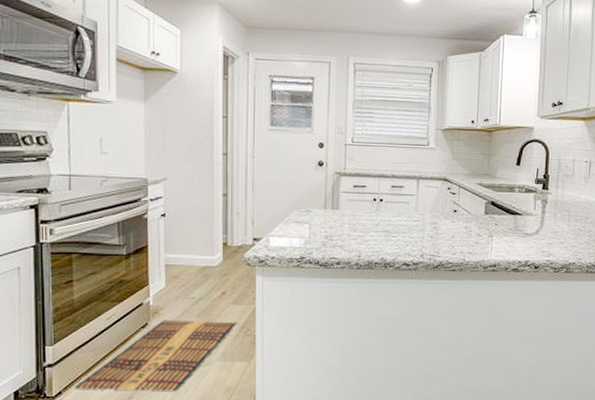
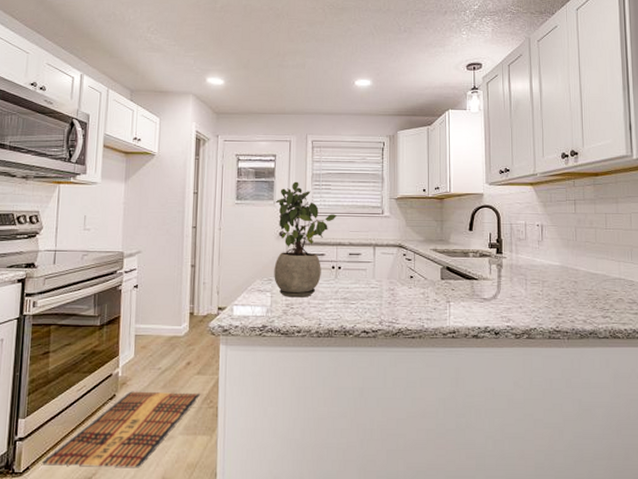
potted plant: none [312,107,379,230] -> present [274,181,337,297]

